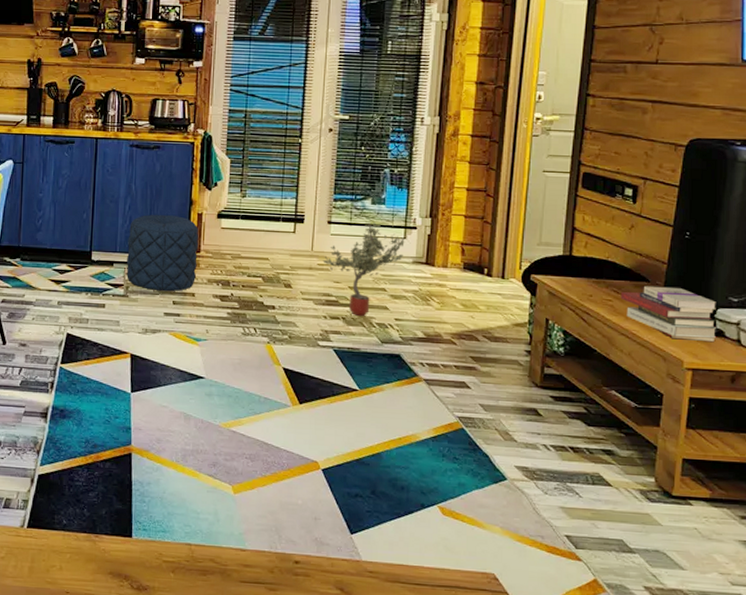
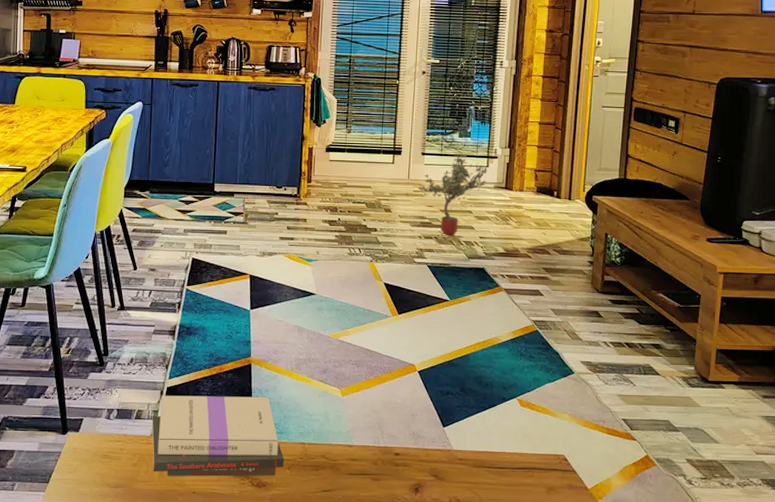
books: none [21,483,167,579] -> present [151,395,284,477]
pouf: present [127,215,198,291] -> none [246,150,309,217]
books: present [620,285,717,343] -> none [665,203,743,250]

